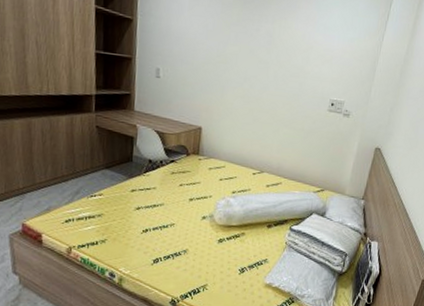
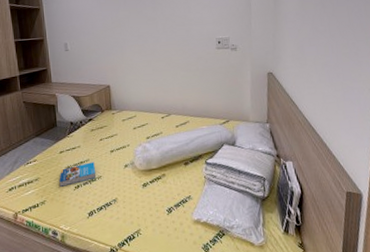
book: none [125,207,169,228] -> present [59,162,96,187]

